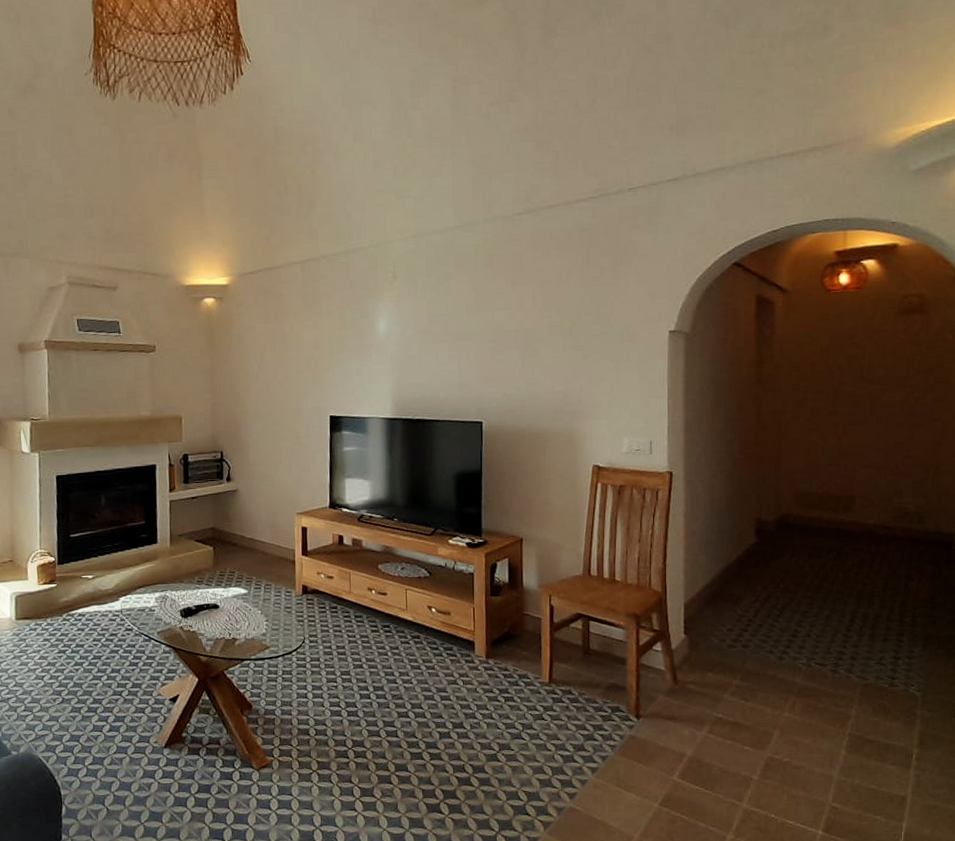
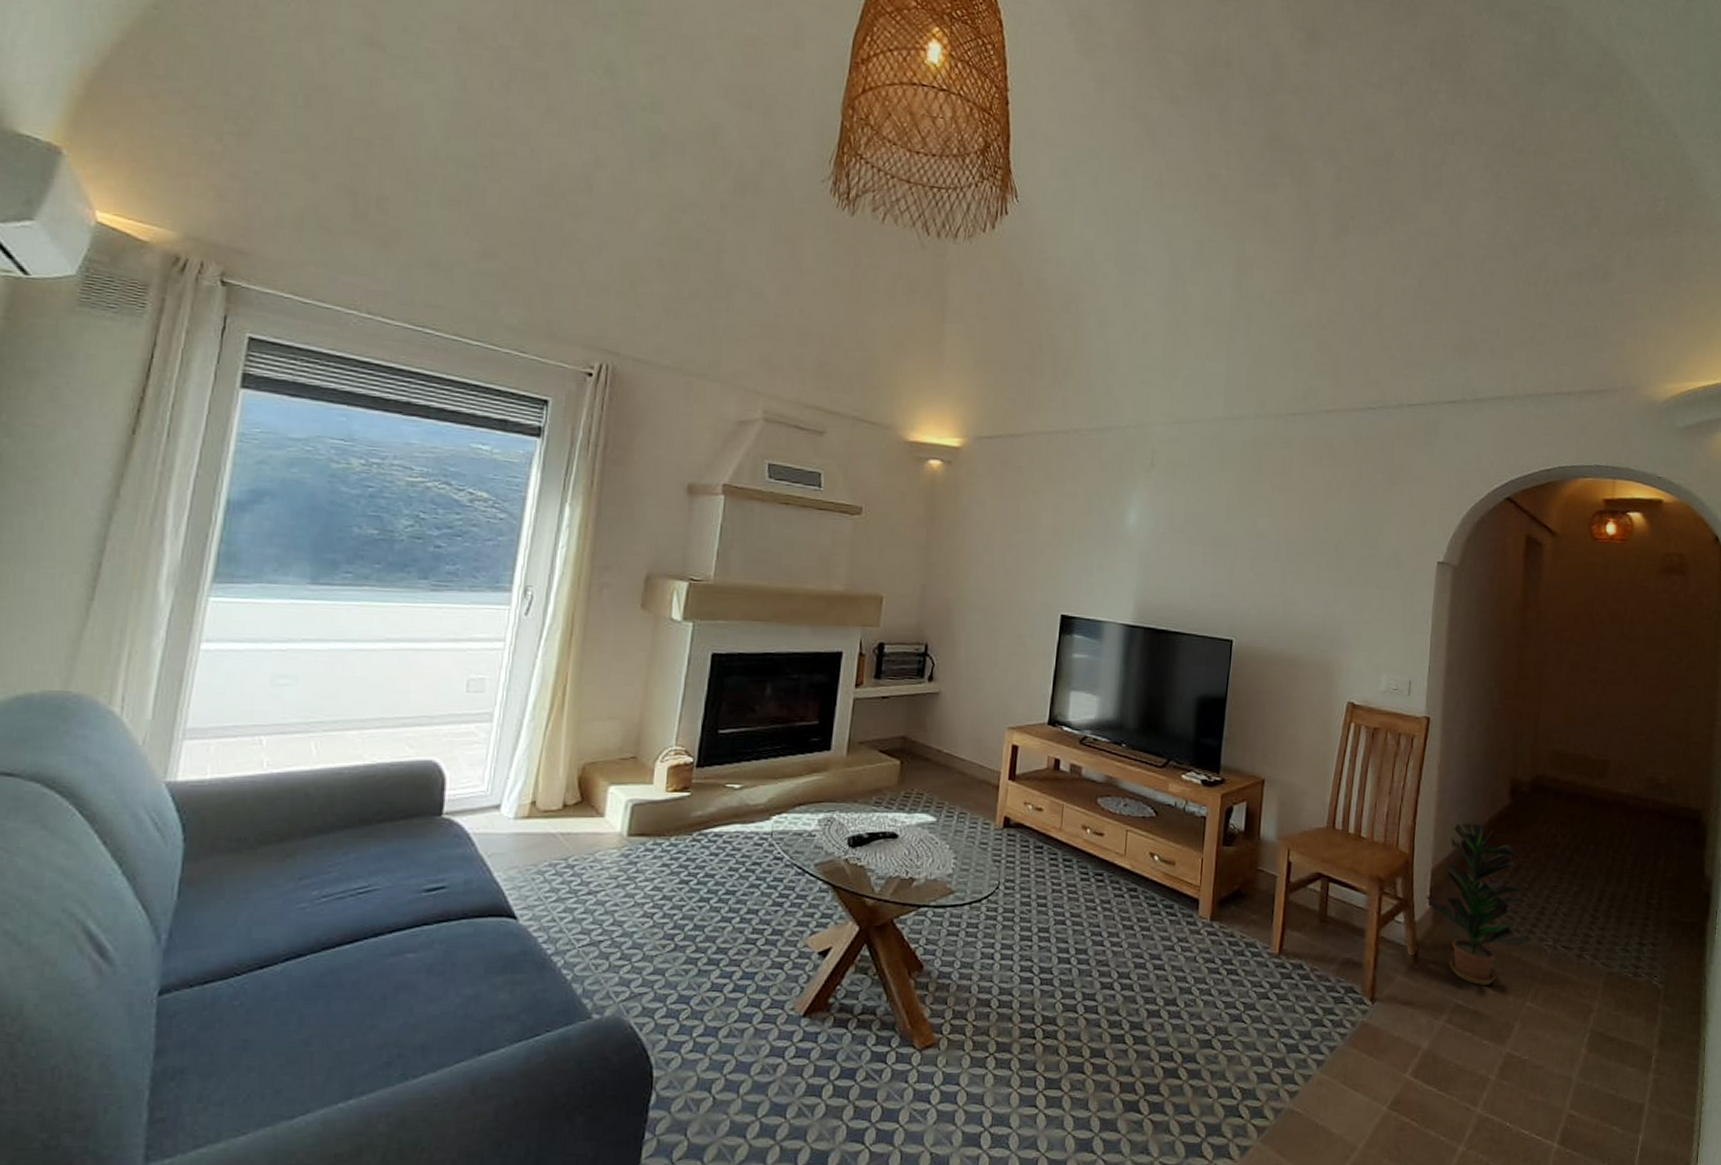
potted plant: none [680,561,780,701] -> present [1425,823,1526,985]

